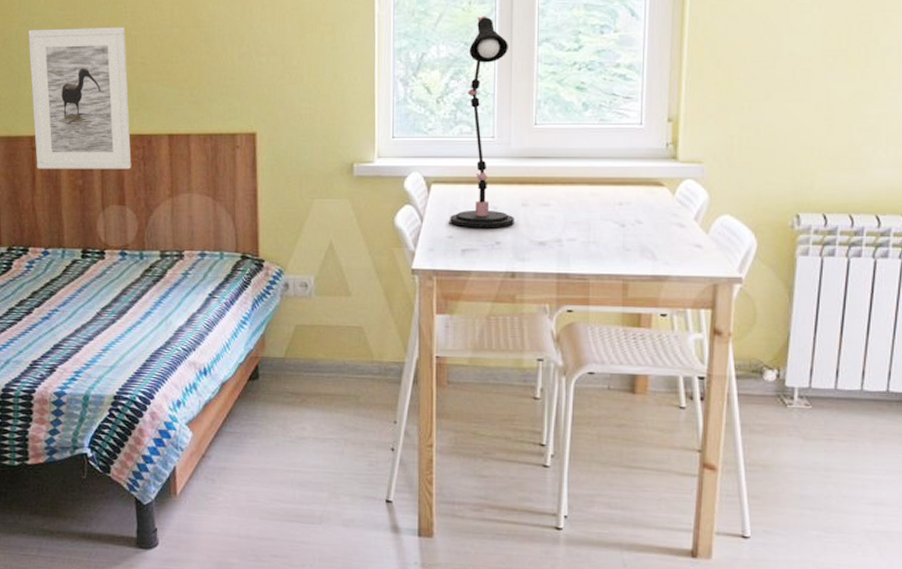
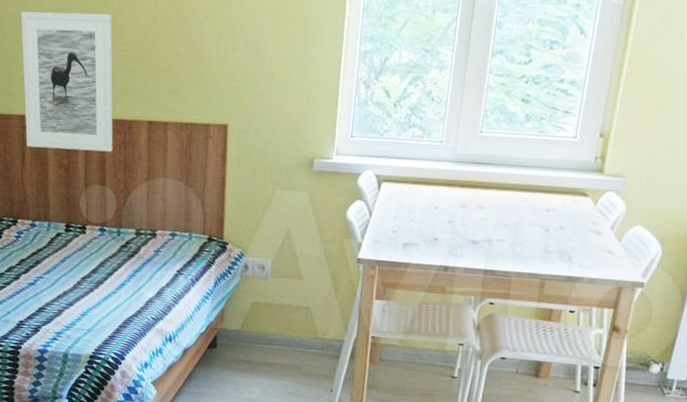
desk lamp: present [450,16,514,228] -> none [395,25,465,226]

